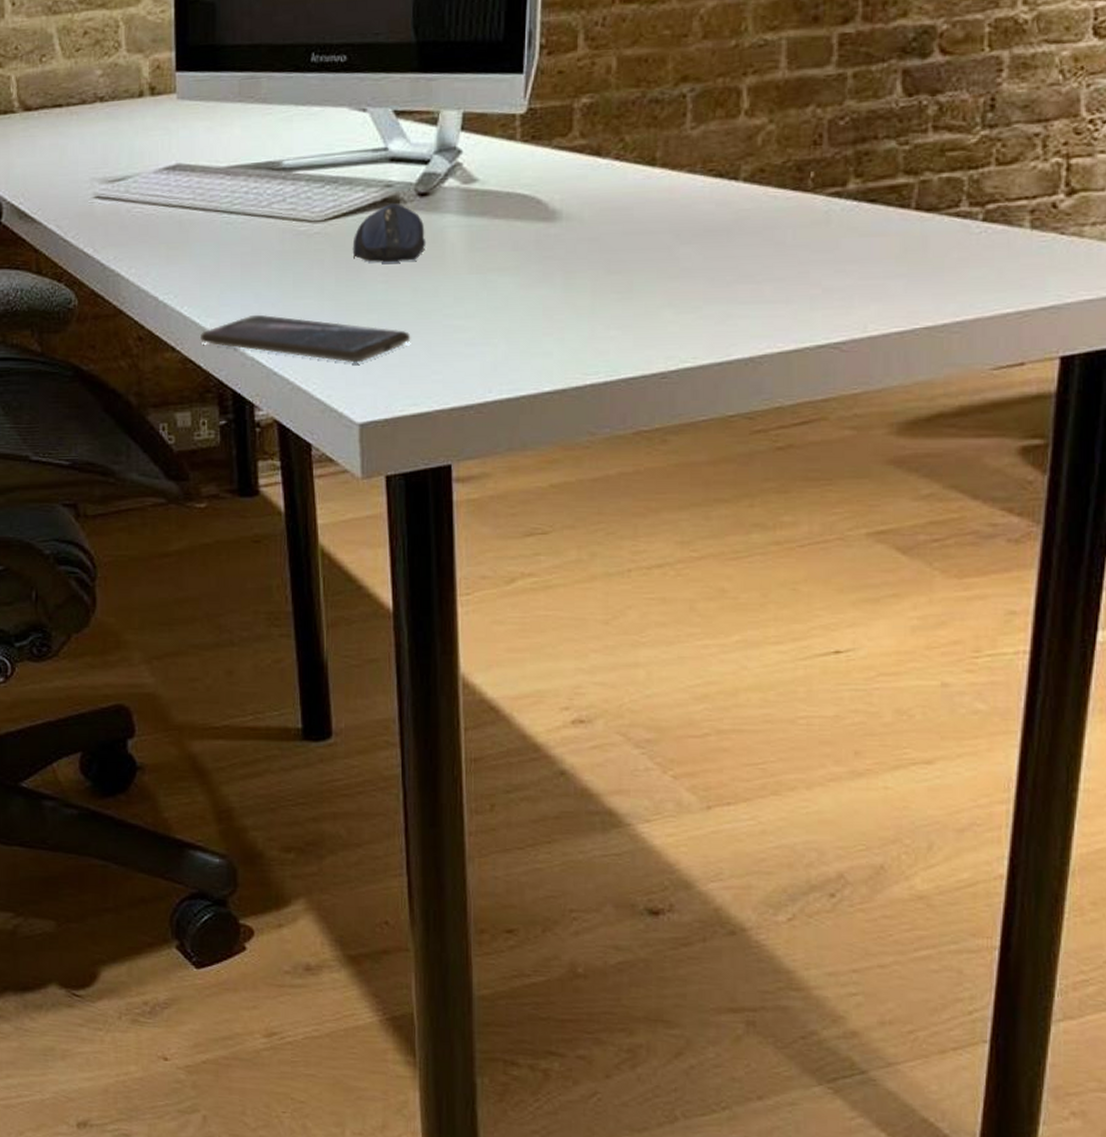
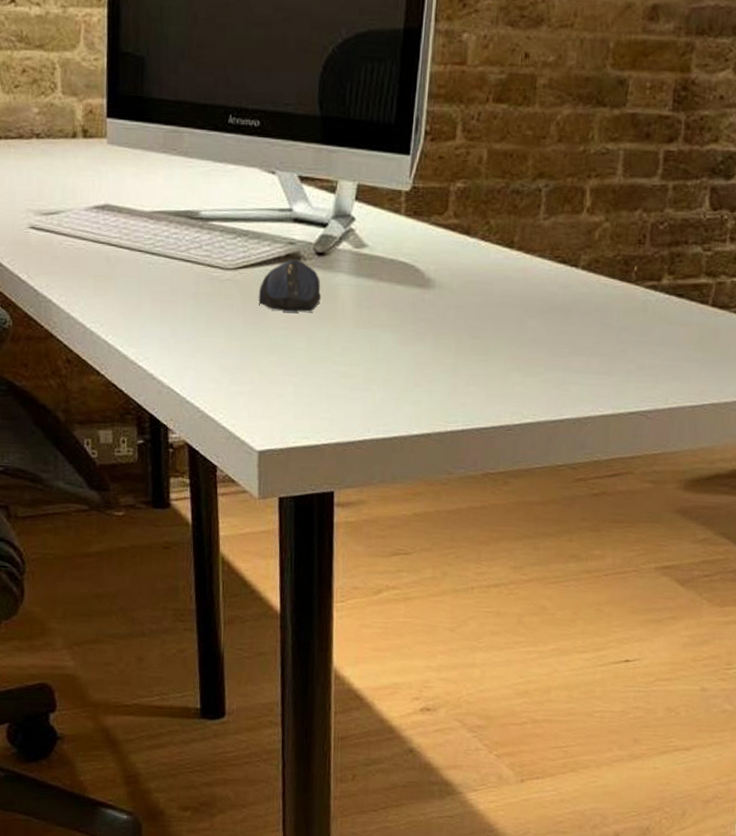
smartphone: present [200,314,411,363] -> none [123,347,305,398]

